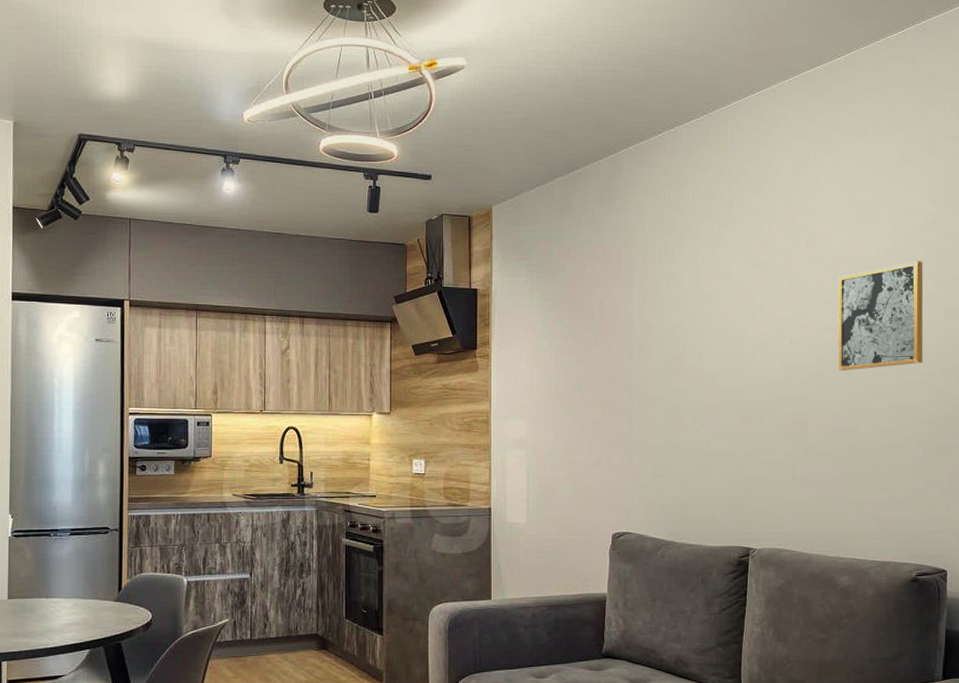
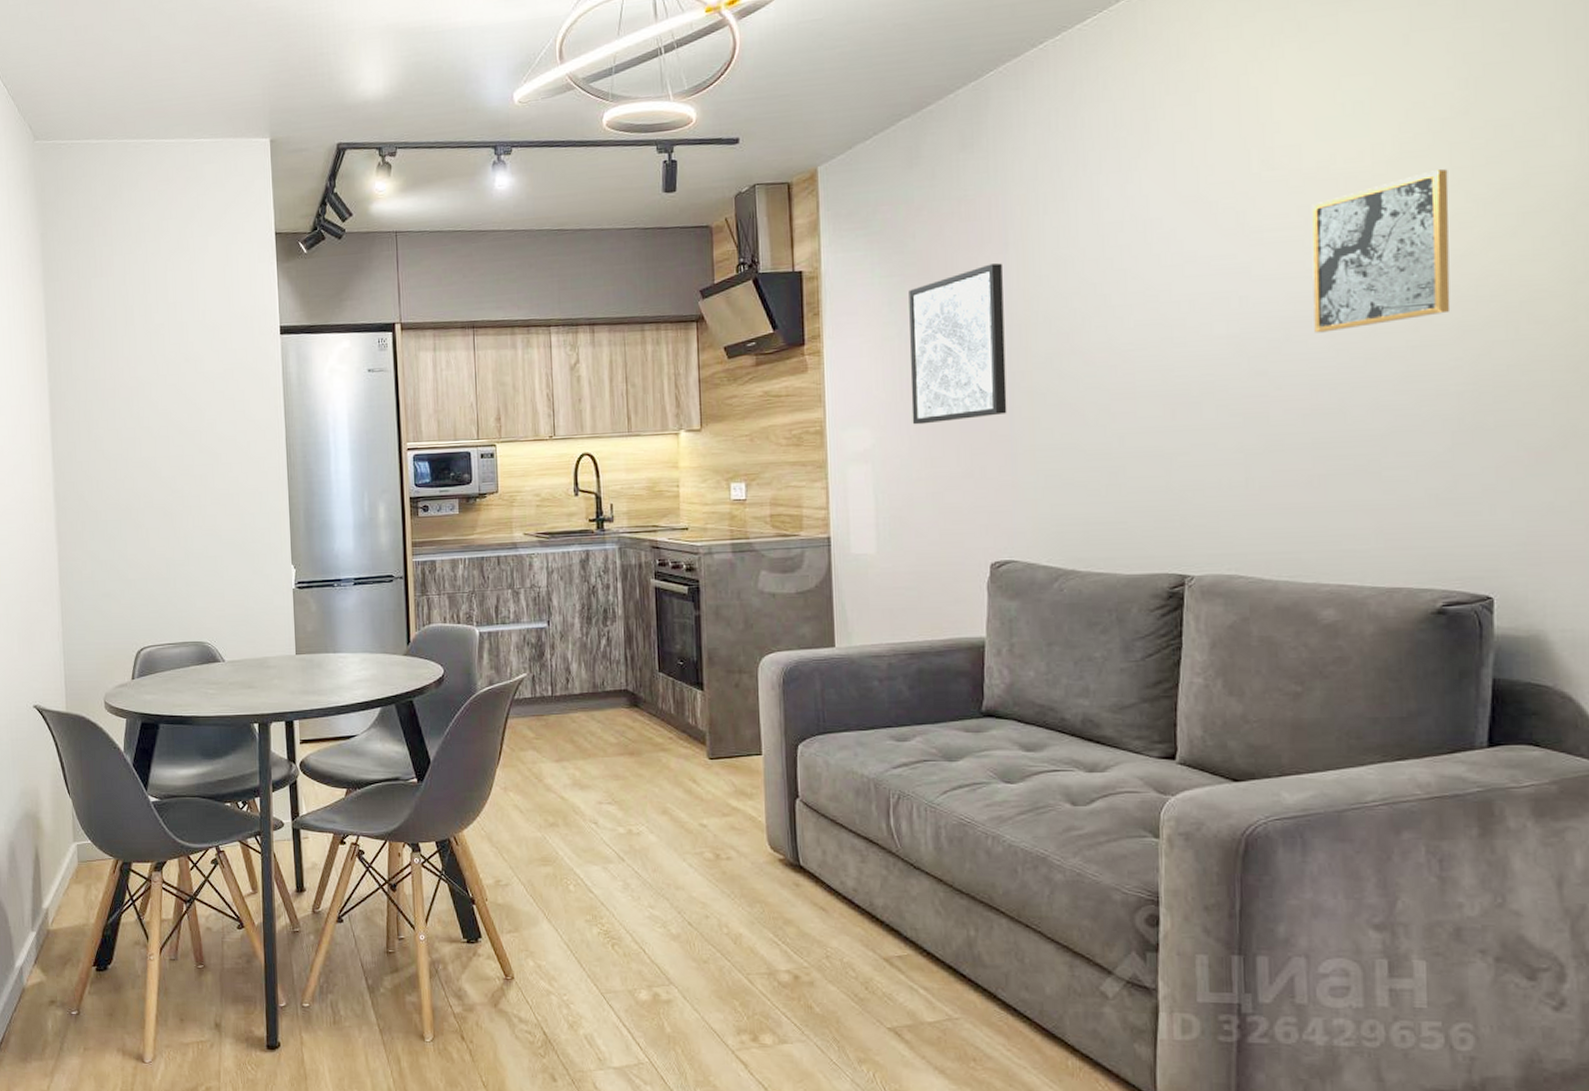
wall art: none [557,298,628,420] -> present [909,263,1007,425]

